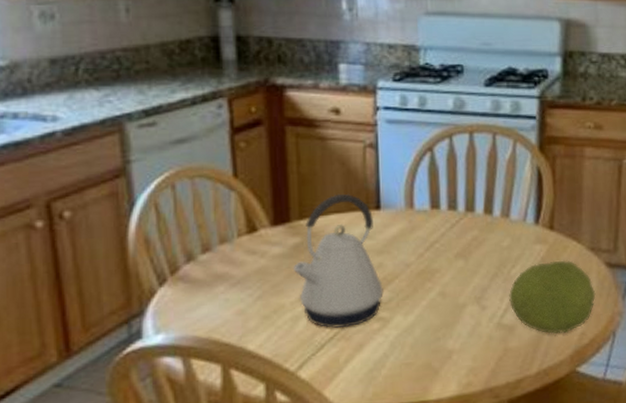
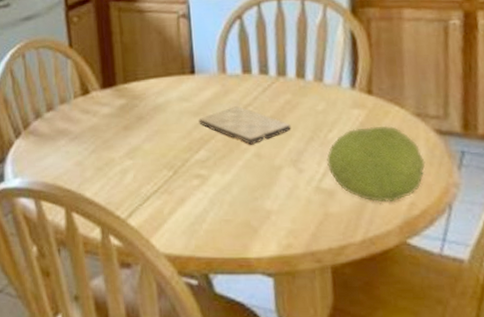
kettle: present [292,193,384,328] -> none [120,59,201,183]
cutting board: none [382,243,477,284] -> present [198,106,291,145]

